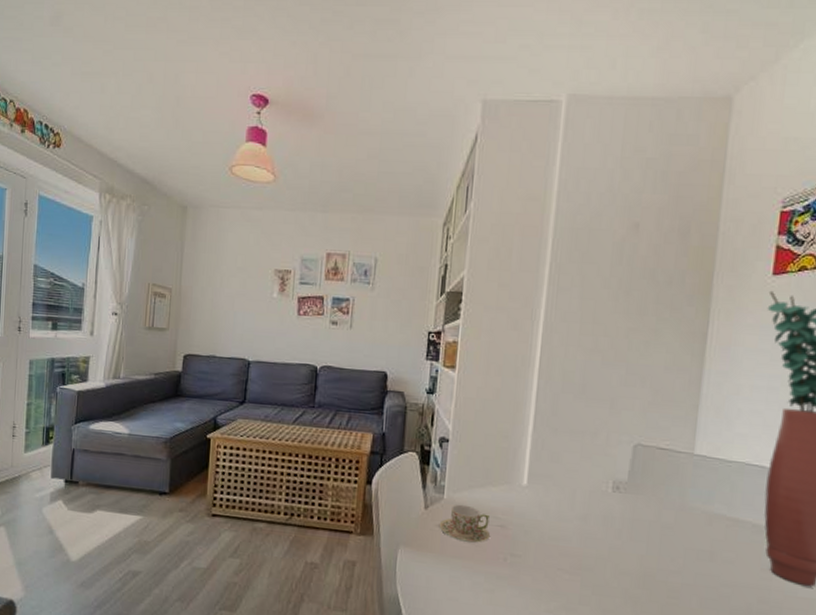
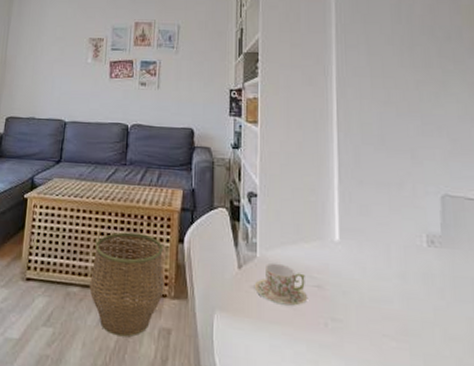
basket: none [276,473,352,568] -> present [89,232,164,337]

